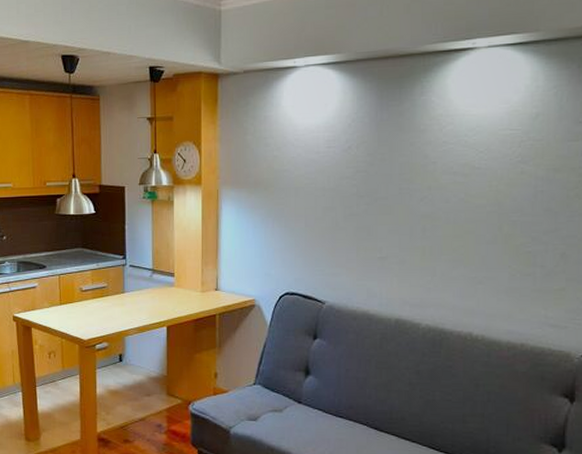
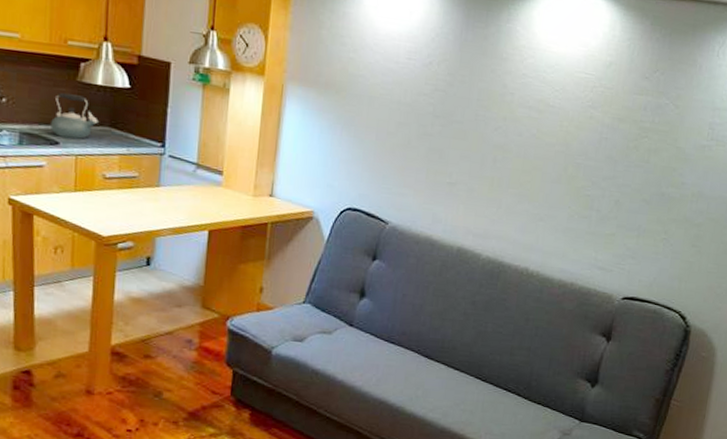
kettle: none [38,225,74,262] -> present [49,93,99,139]

